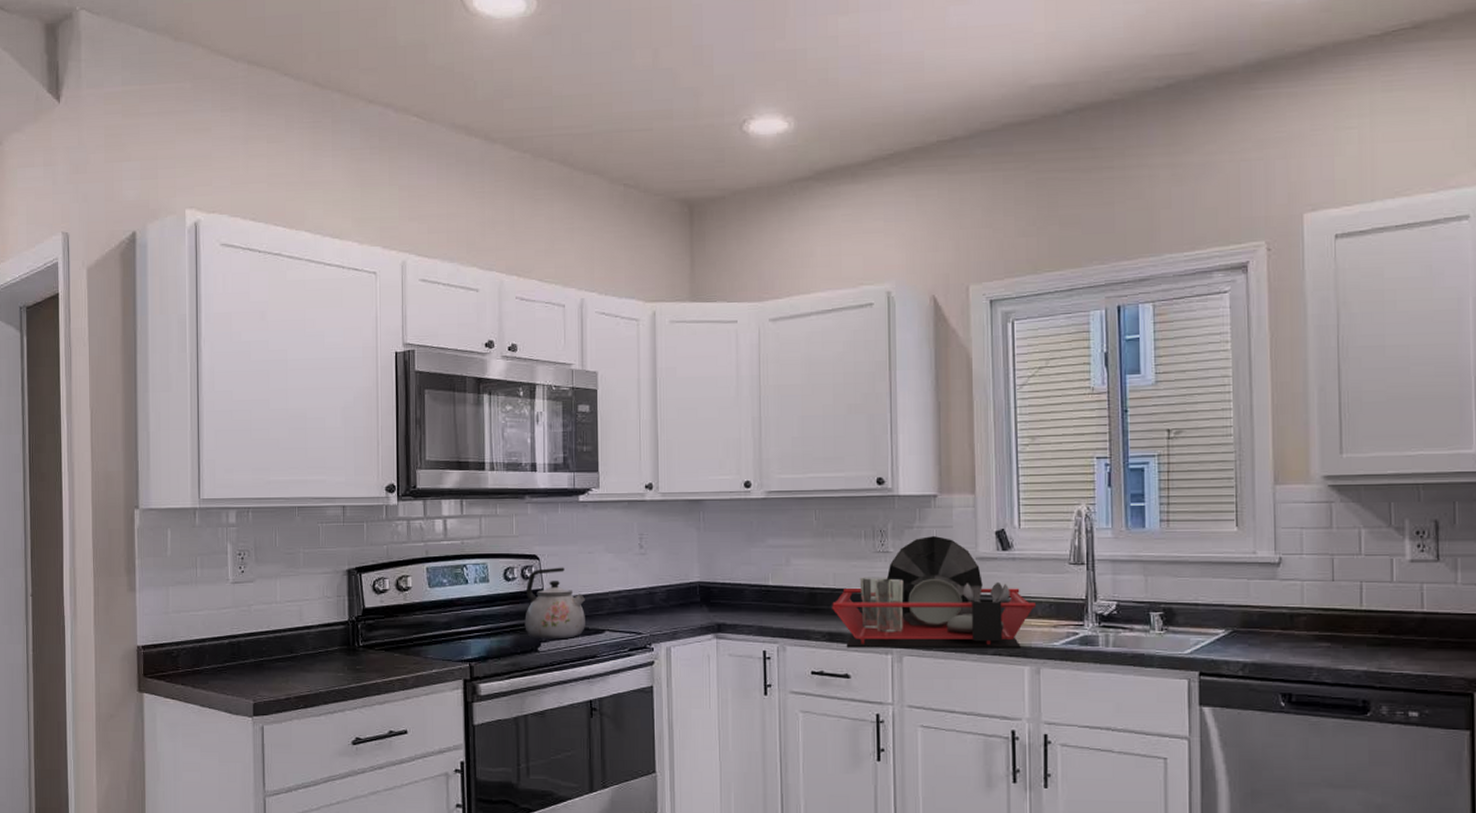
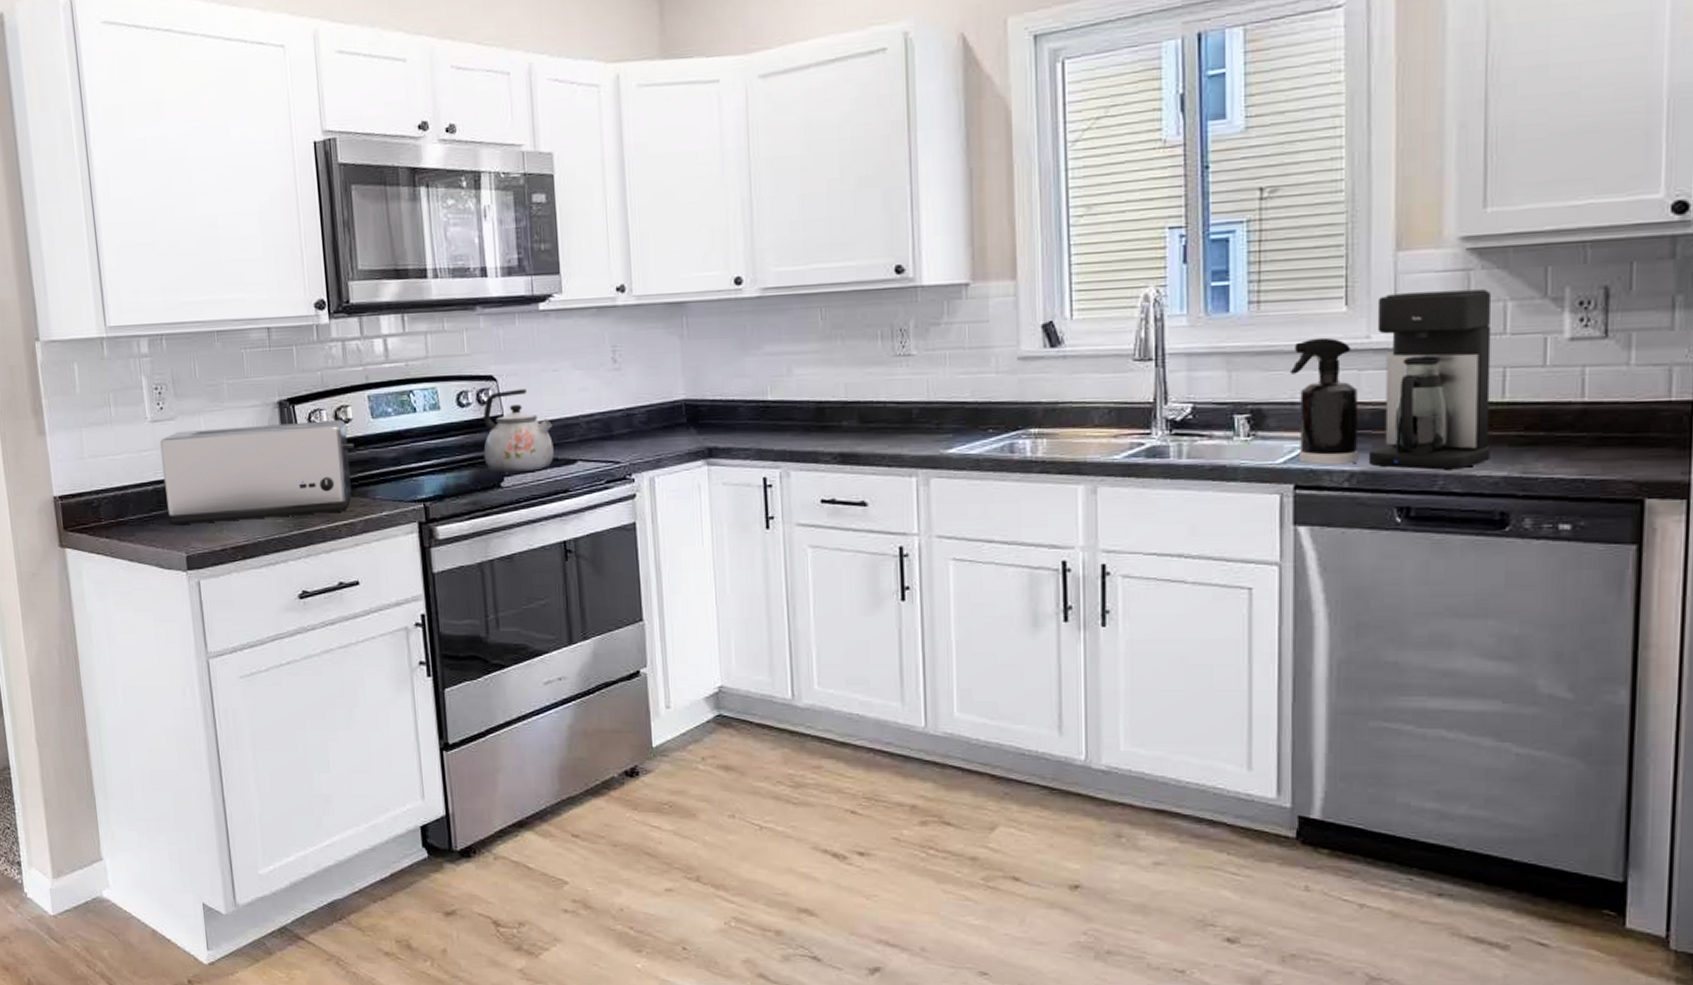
toaster: none [238,588,412,676] -> present [159,420,354,526]
dish rack: present [832,536,1035,649] -> none [843,333,1091,471]
spray bottle: none [1193,551,1250,656] -> present [1289,337,1359,465]
coffee maker: none [1257,517,1353,665] -> present [1368,289,1492,472]

